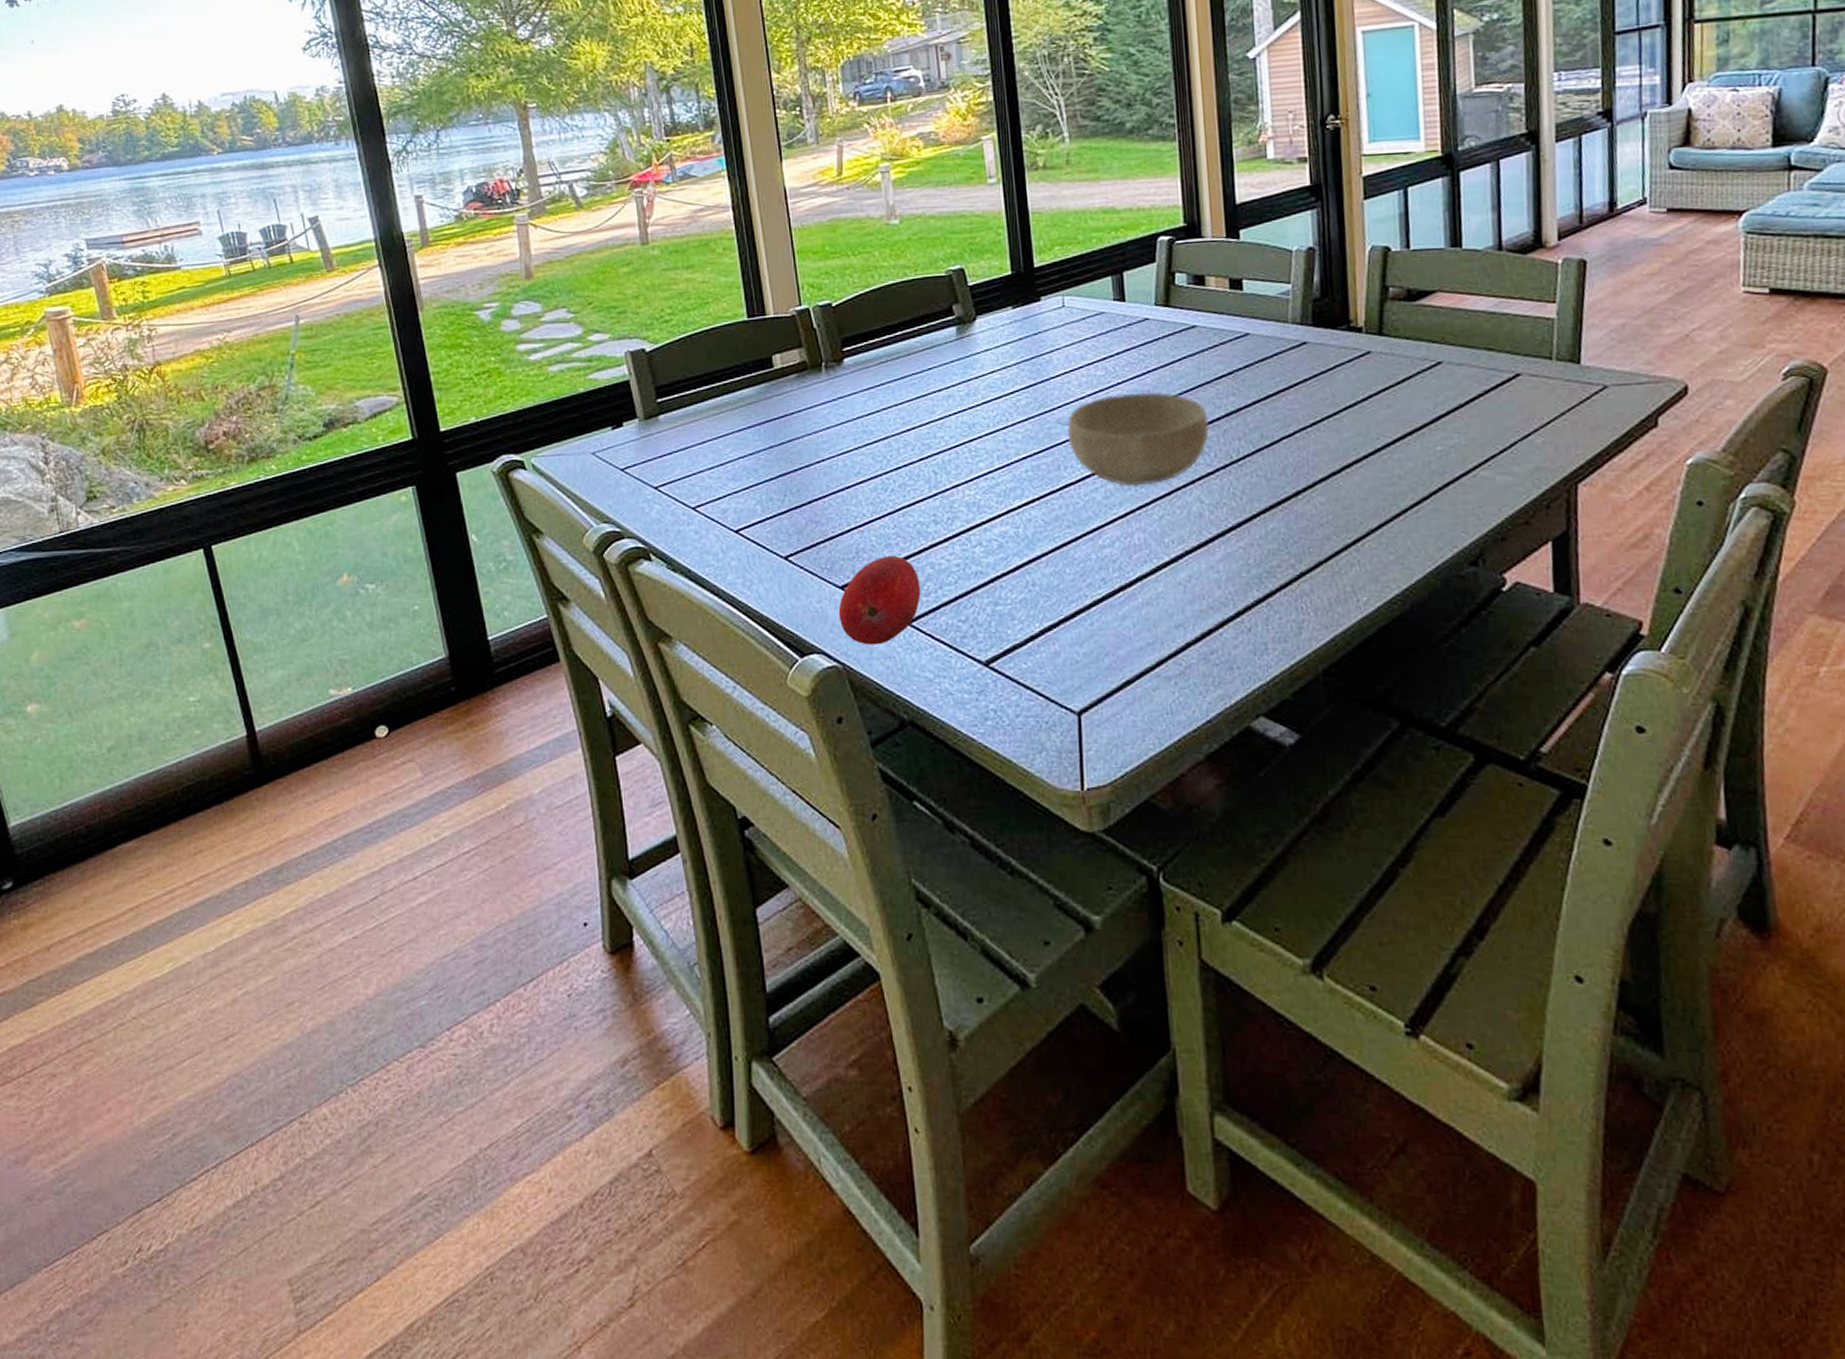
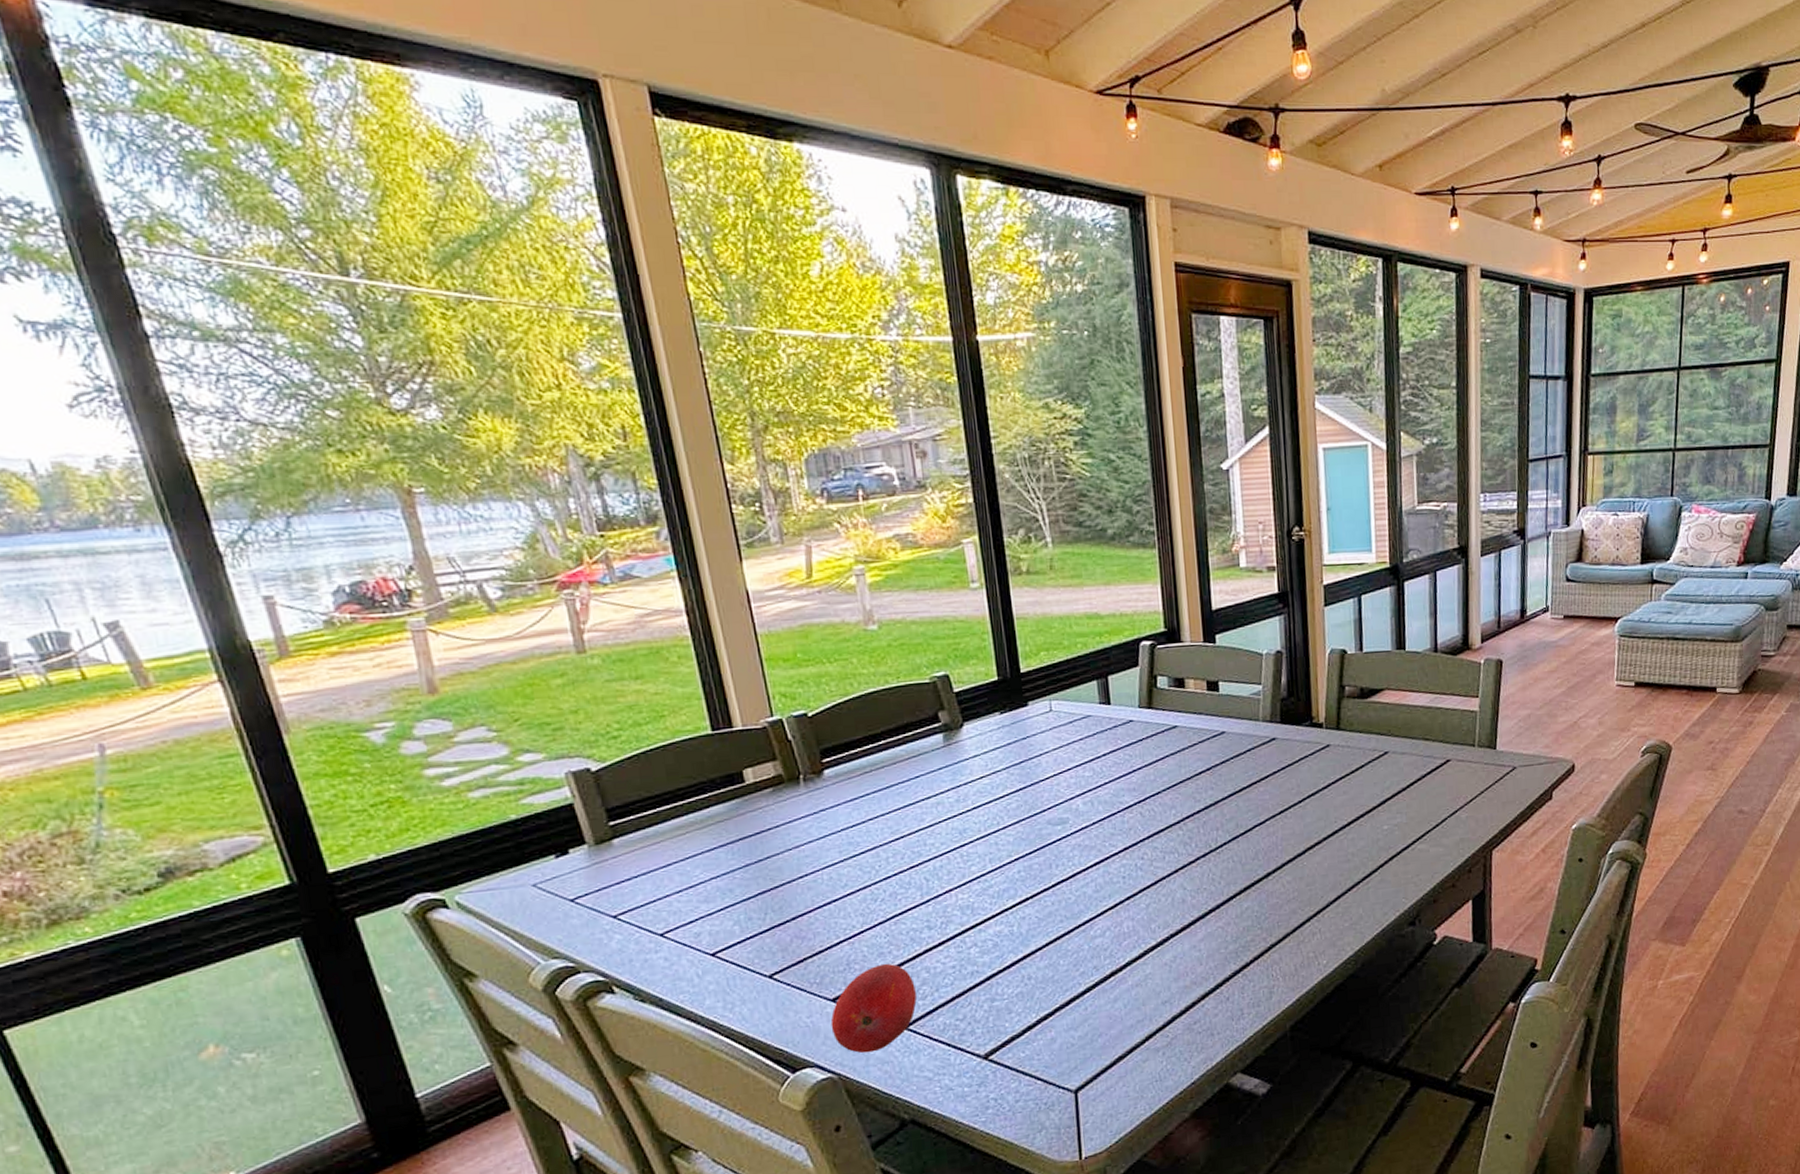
bowl: present [1067,391,1210,486] -> none [1058,789,1191,880]

